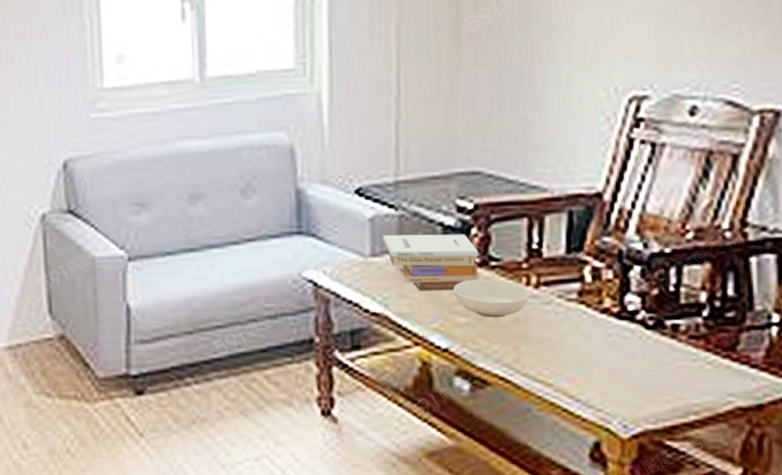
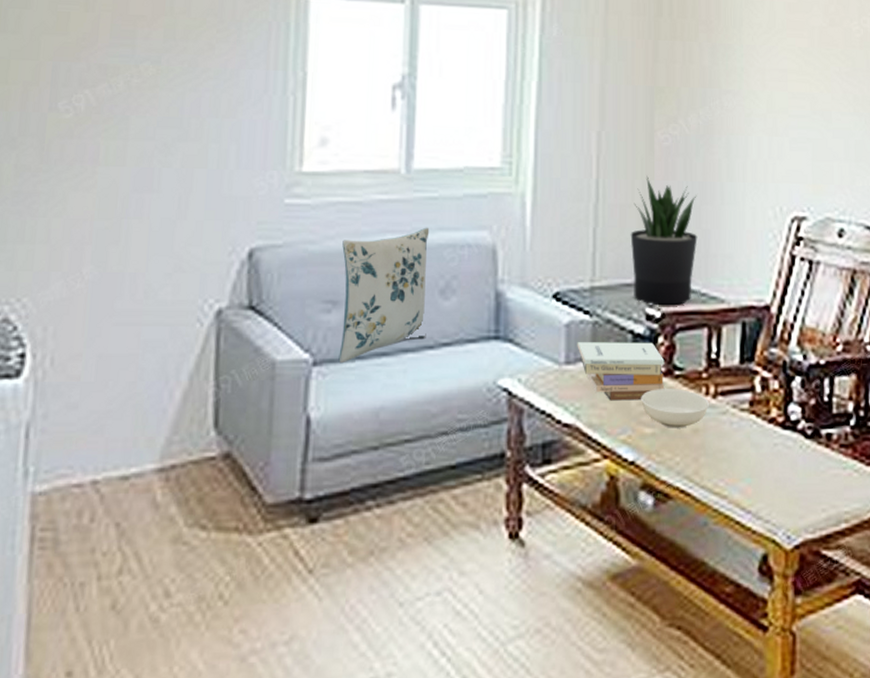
pillow: none [145,131,230,259] -> present [338,227,430,364]
planter: none [436,64,514,196] -> present [630,175,698,305]

